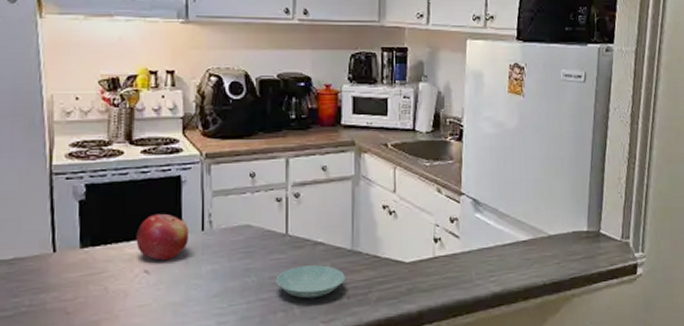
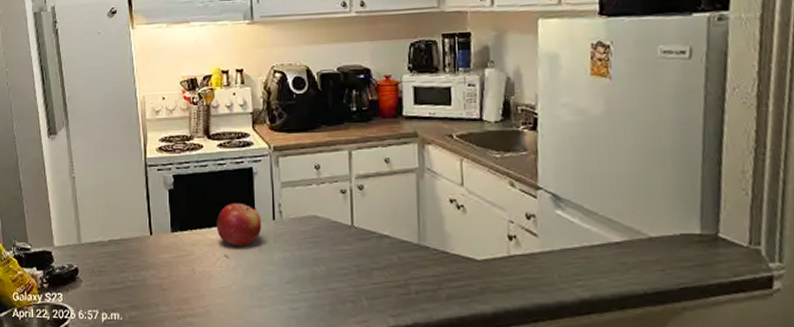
saucer: present [275,265,345,299] -> none [343,258,413,292]

